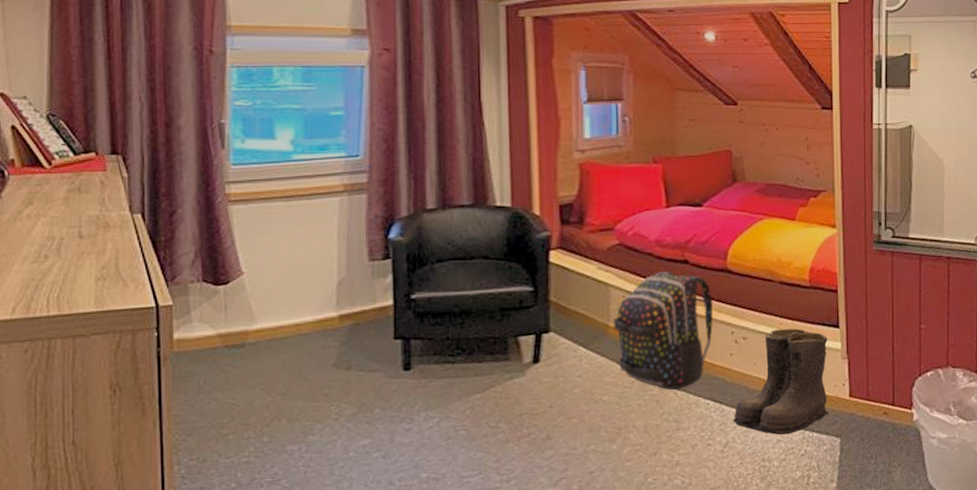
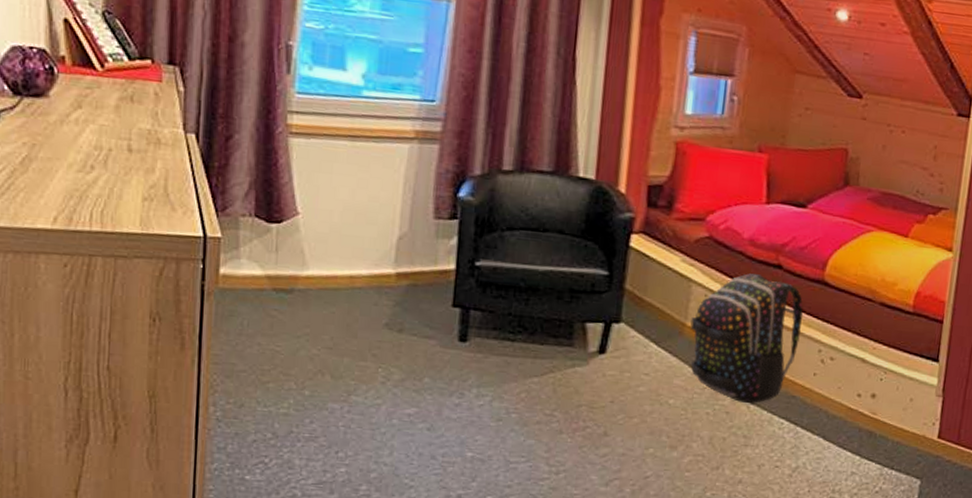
boots: present [733,328,828,435] -> none [806,354,924,469]

